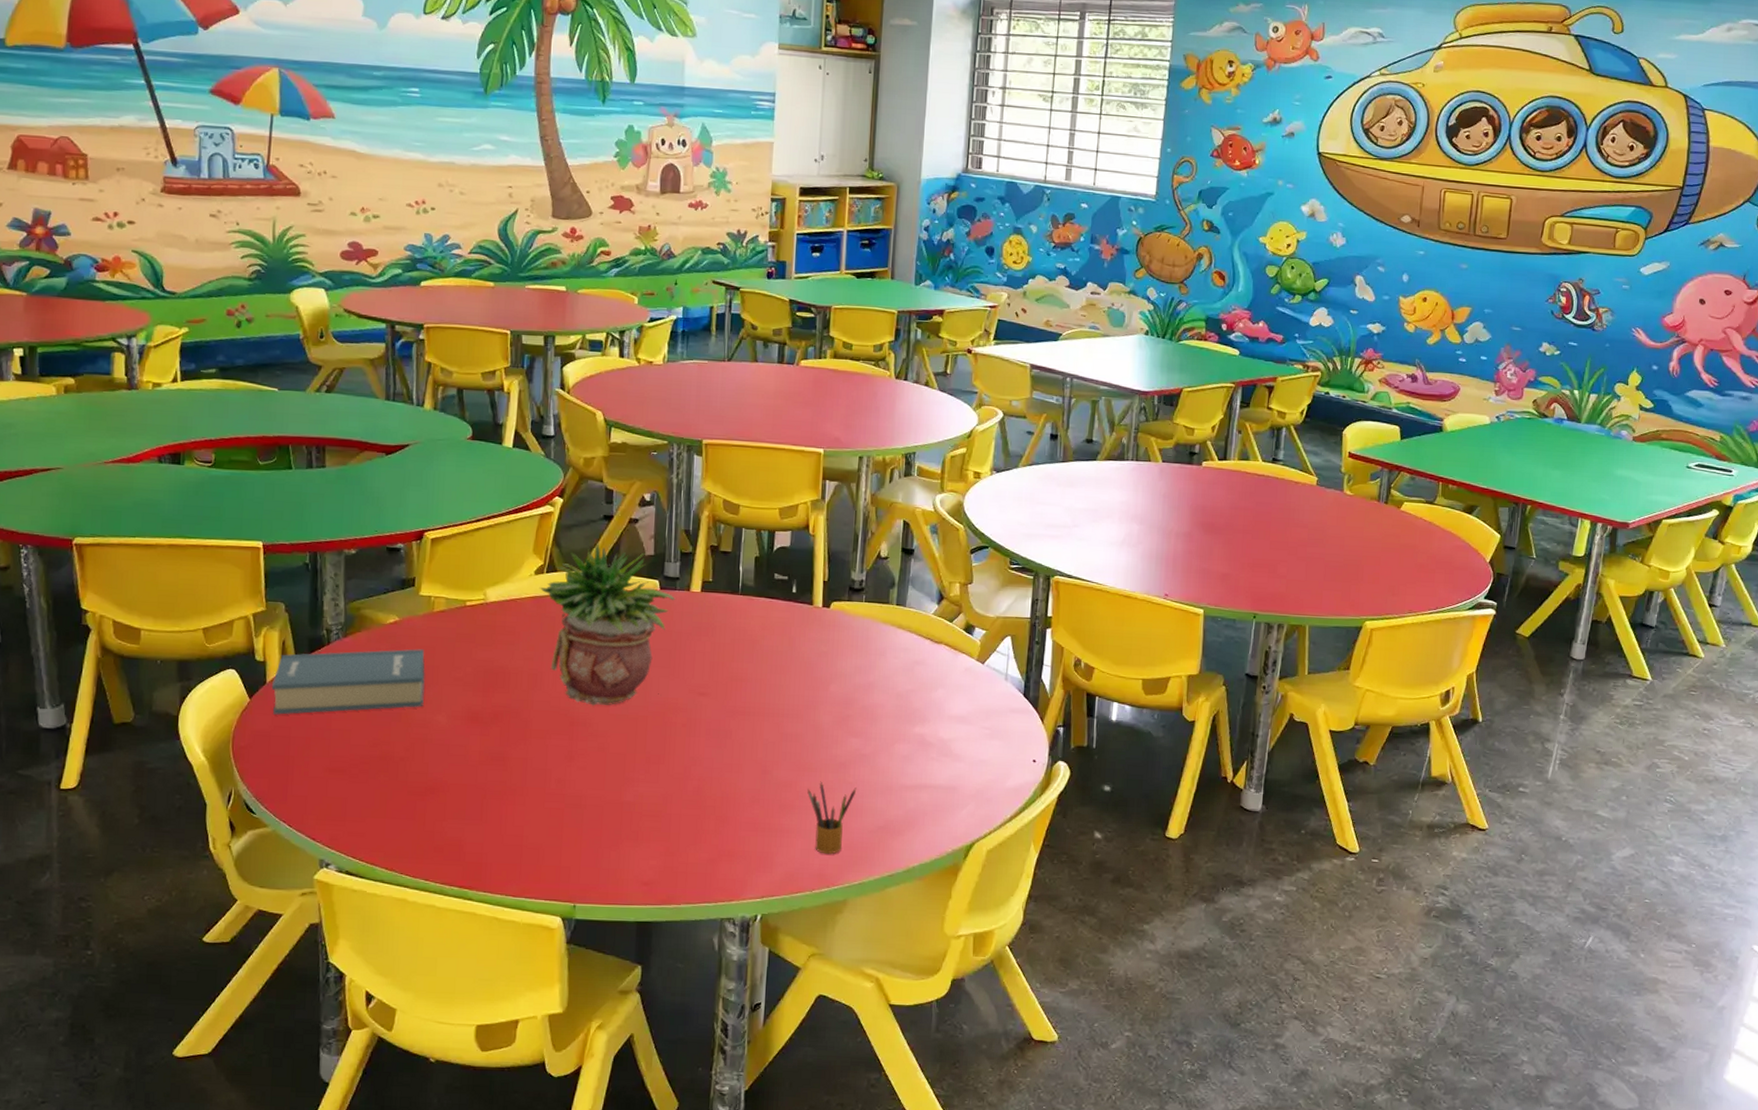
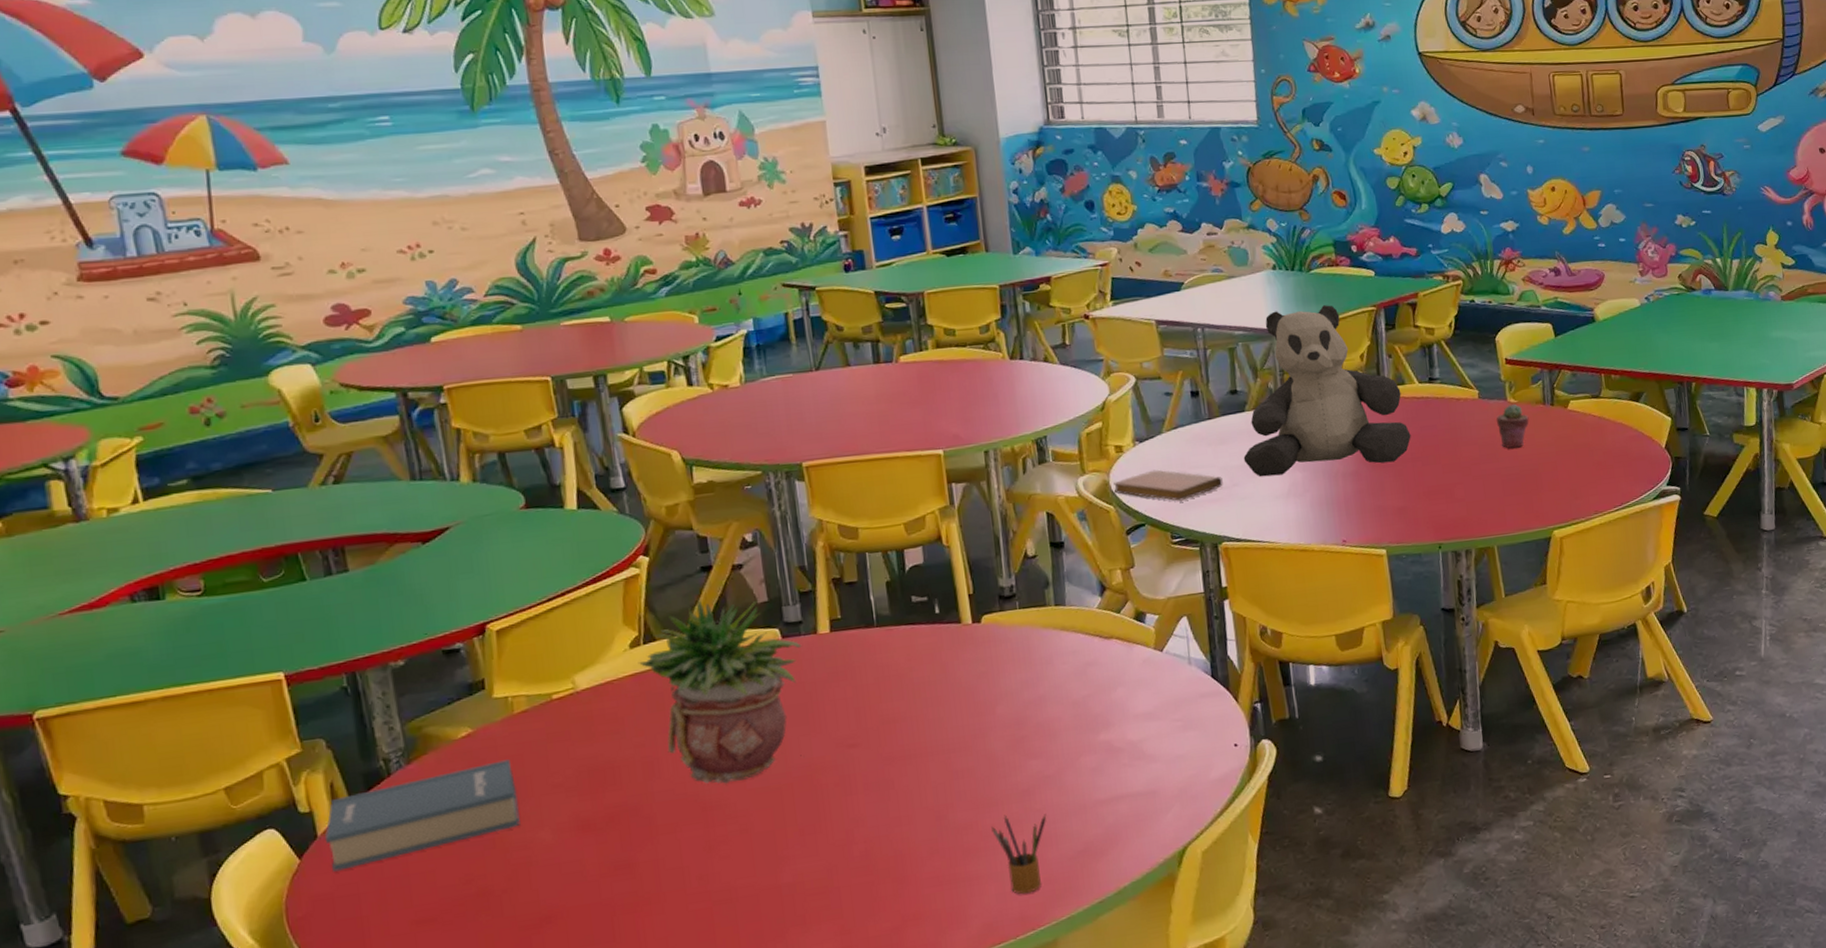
notebook: none [967,499,1065,532] -> present [1114,469,1223,501]
teddy bear: none [1087,373,1246,531] -> present [1243,305,1411,477]
potted succulent: none [1330,495,1361,538] -> present [1496,403,1529,449]

